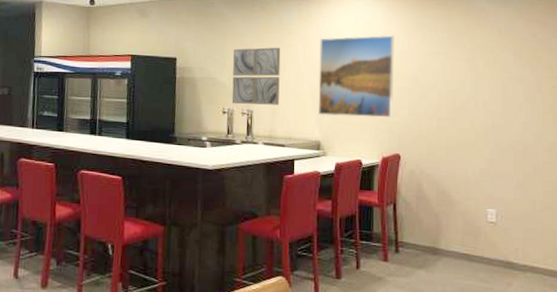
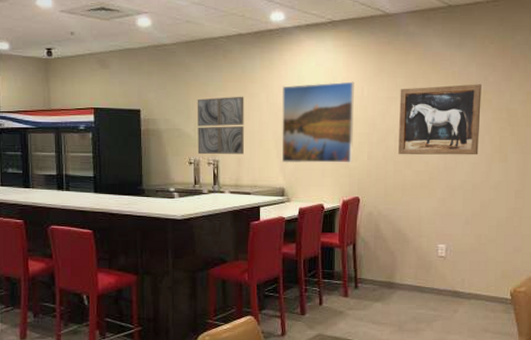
wall art: none [442,40,530,115] -> present [398,84,482,155]

